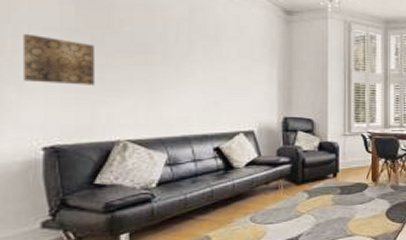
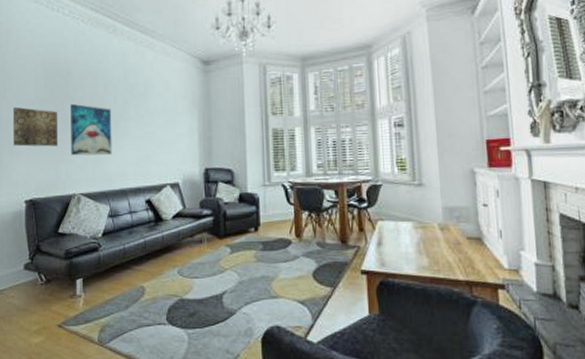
wall art: none [114,37,172,99] -> present [71,103,112,156]

